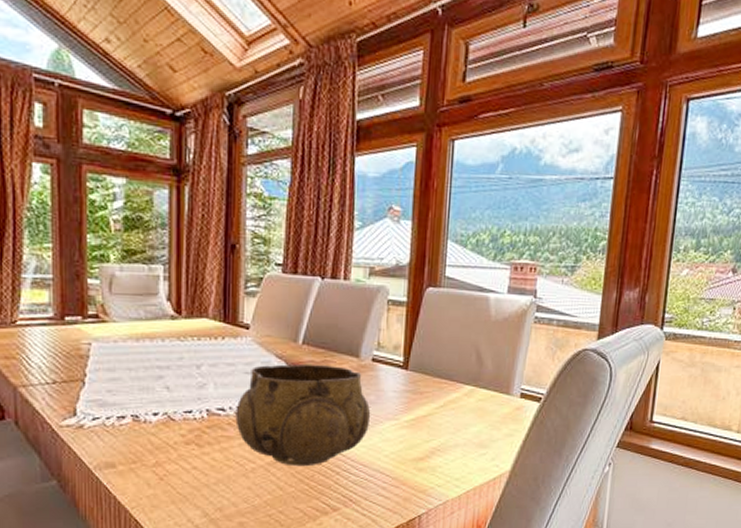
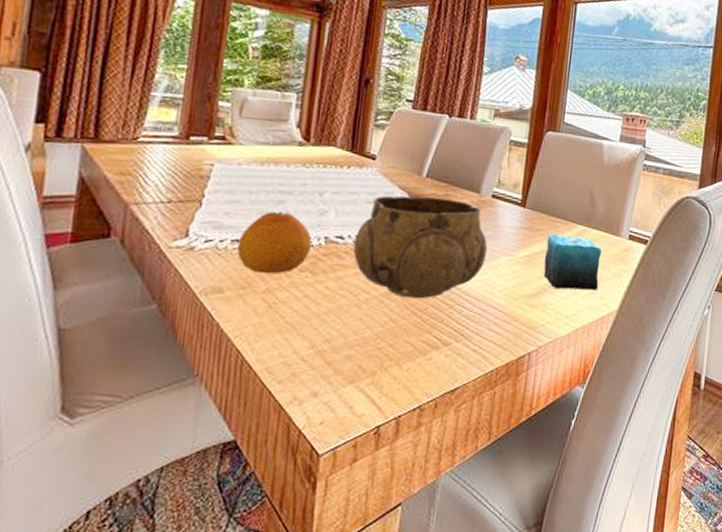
fruit: none [124,387,194,448] -> present [237,211,312,274]
candle: none [430,396,491,452] -> present [544,234,601,290]

